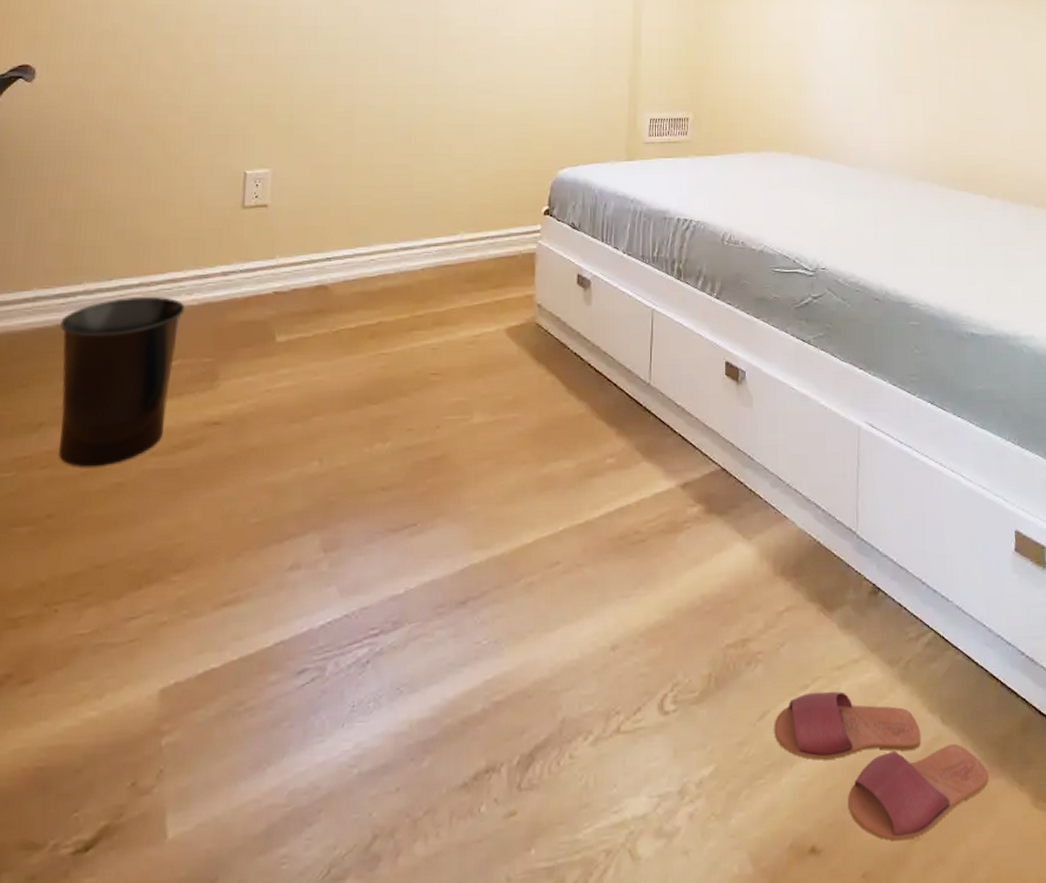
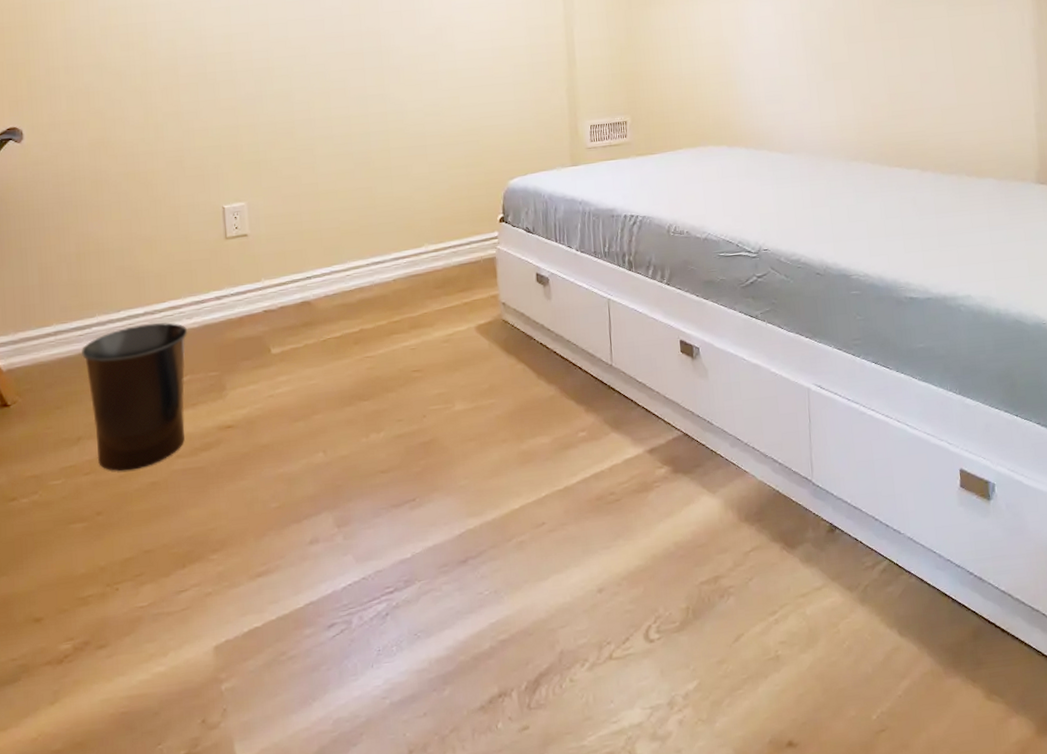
slippers: present [774,691,989,841] -> none [748,615,945,733]

